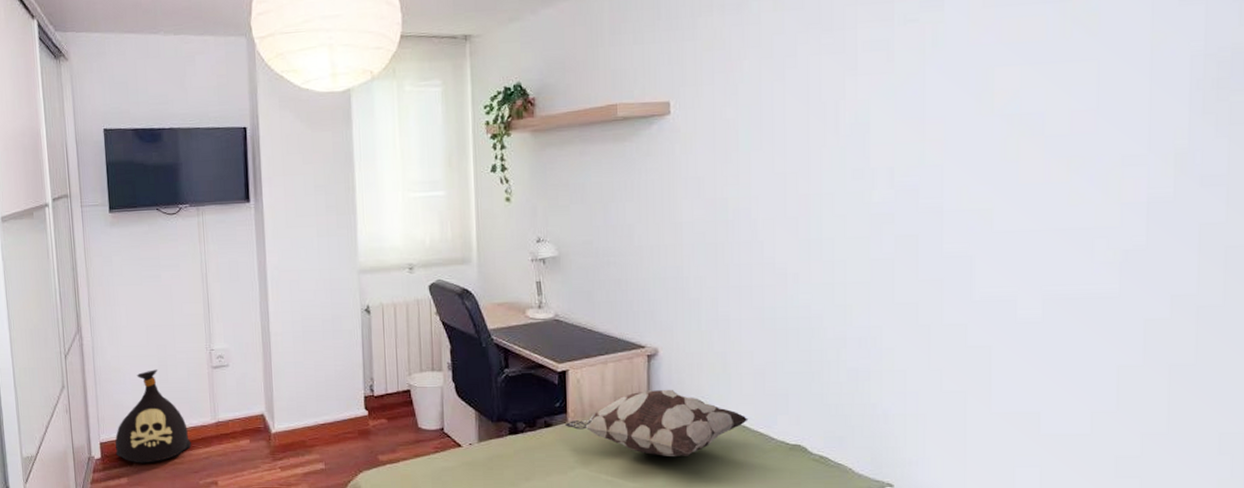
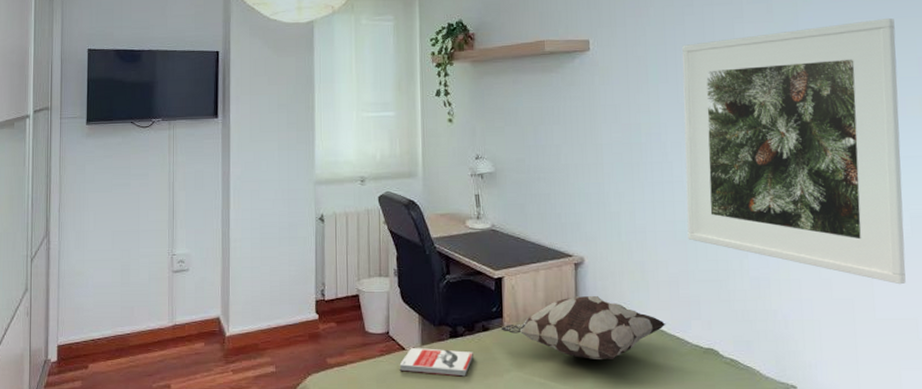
bag: present [114,369,192,464] -> none [72,273,148,367]
book: none [455,444,535,474] -> present [399,347,473,377]
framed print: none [777,64,1046,376] -> present [682,18,906,285]

